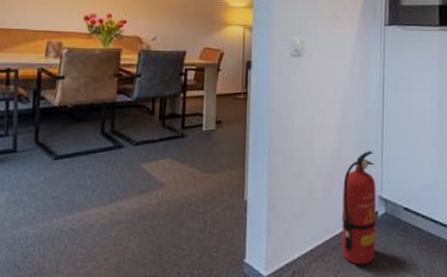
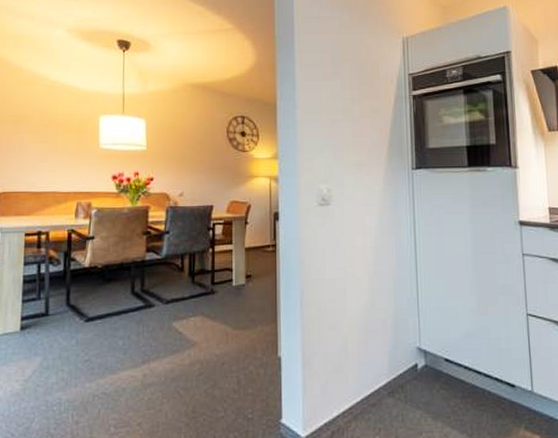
fire extinguisher: present [341,151,376,265] -> none [379,300,418,422]

